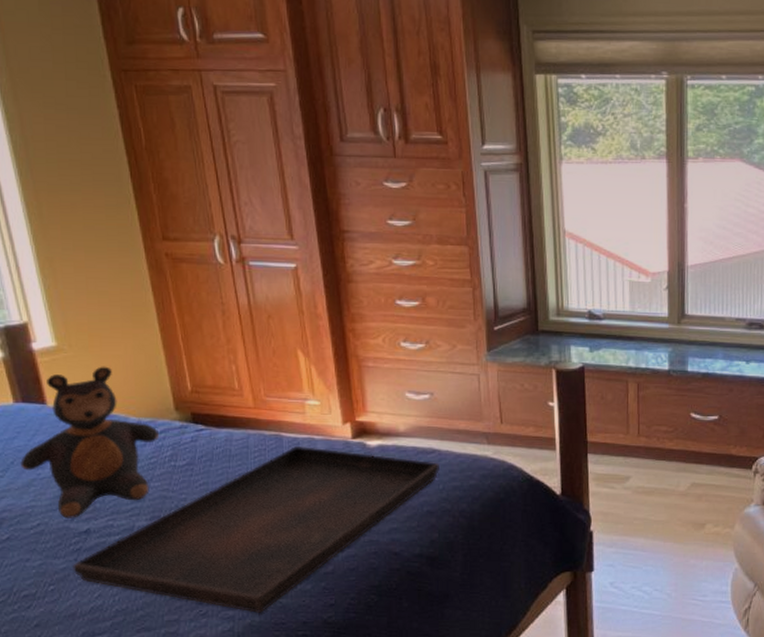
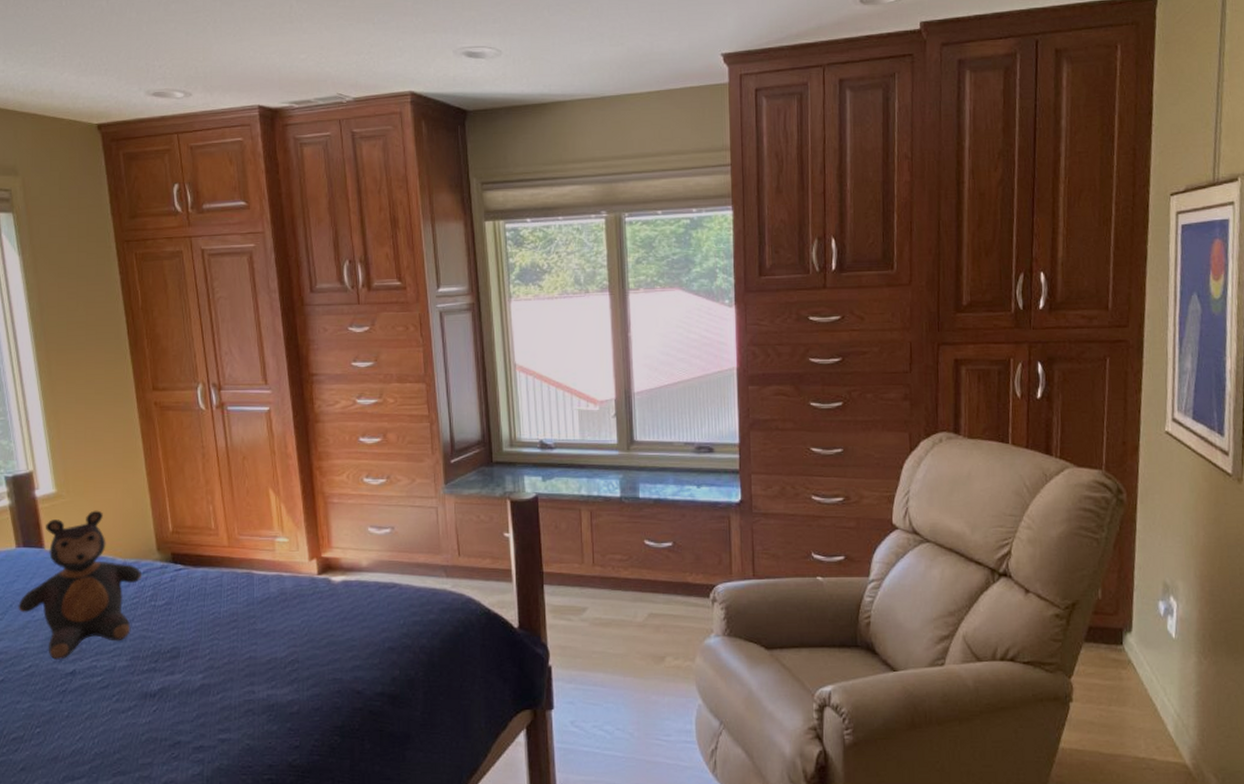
serving tray: present [72,445,439,614] -> none [58,582,400,757]

